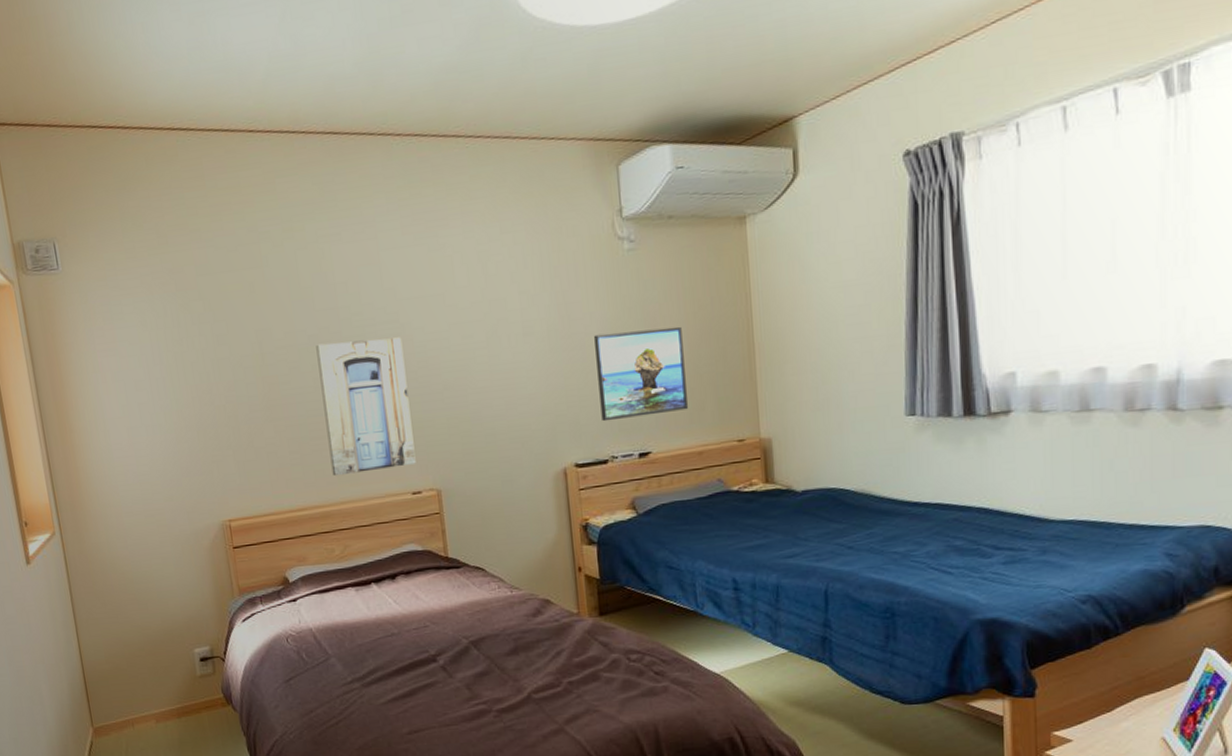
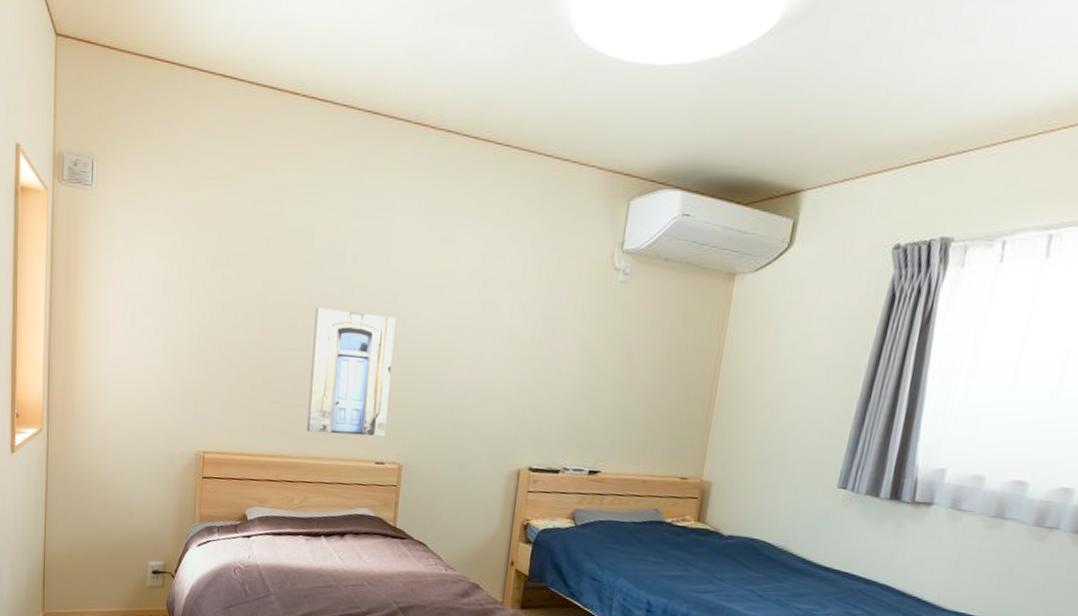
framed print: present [594,326,689,422] -> none [562,353,654,440]

